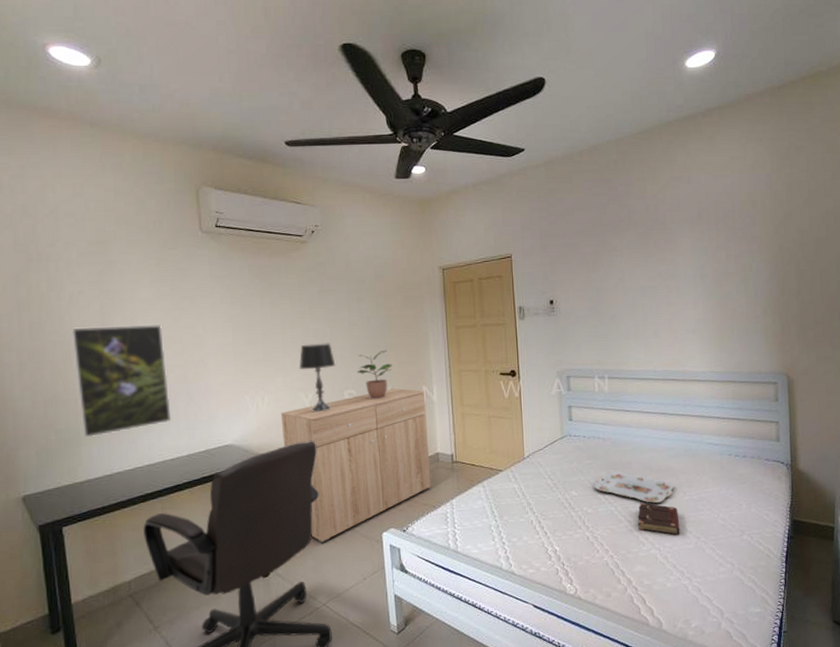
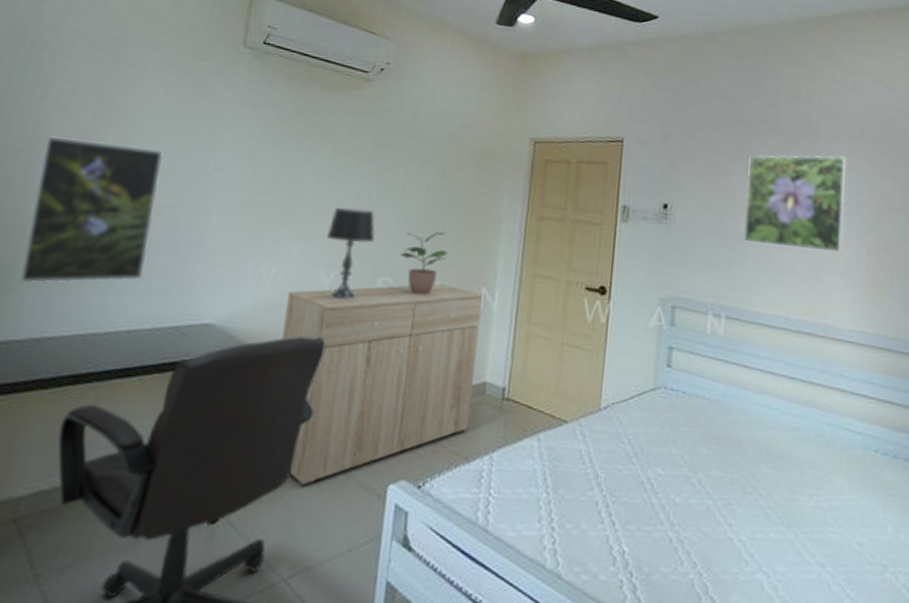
serving tray: present [594,471,675,503] -> none [688,448,798,504]
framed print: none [612,239,692,319] -> present [744,154,846,252]
book: present [638,502,680,535] -> none [742,500,800,557]

